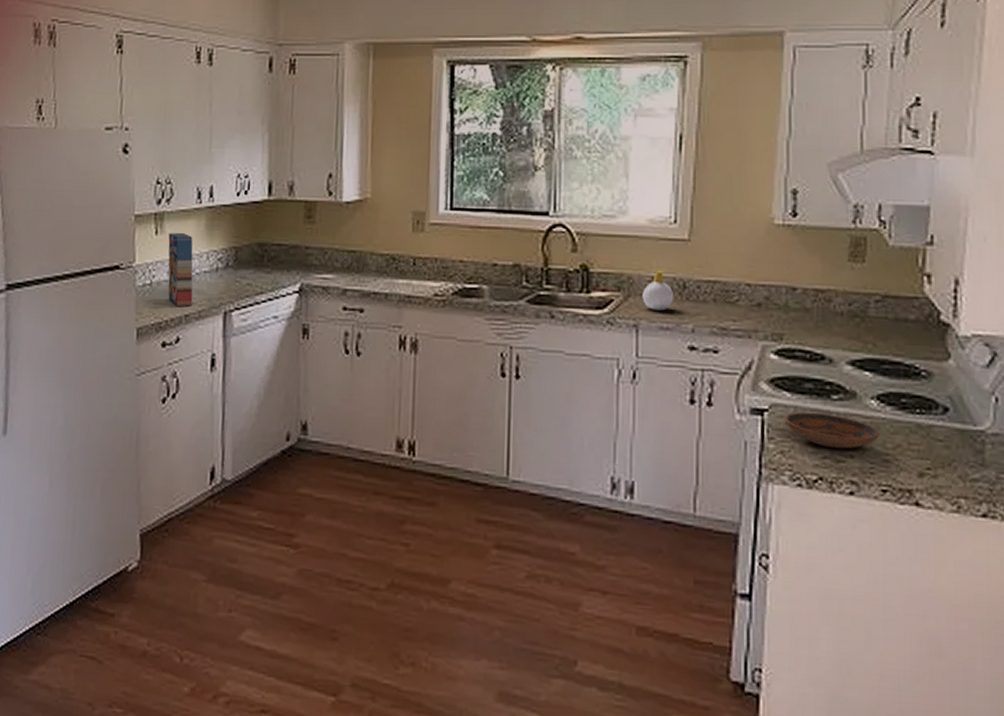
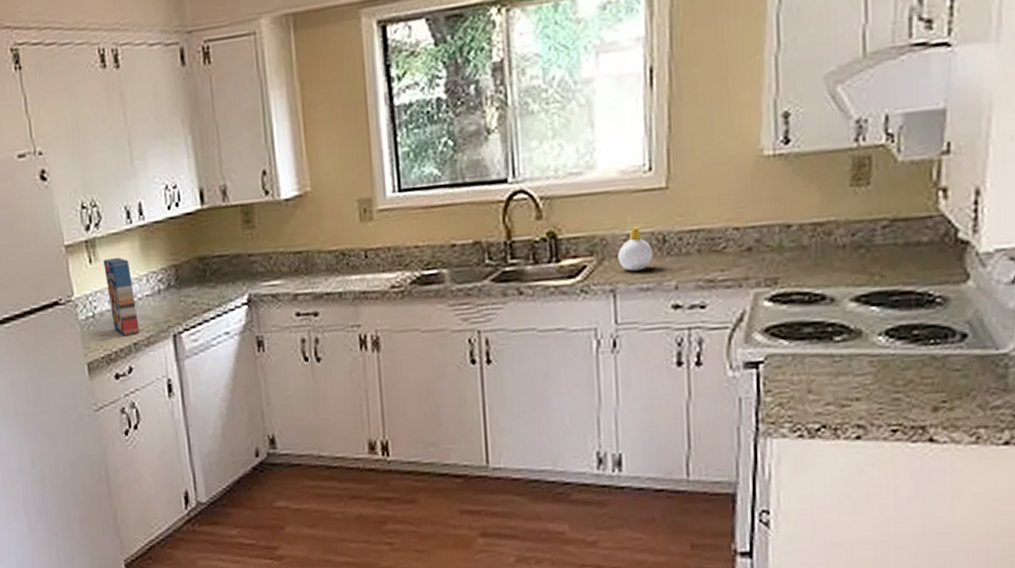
bowl: present [784,411,881,449] -> none [781,357,890,394]

